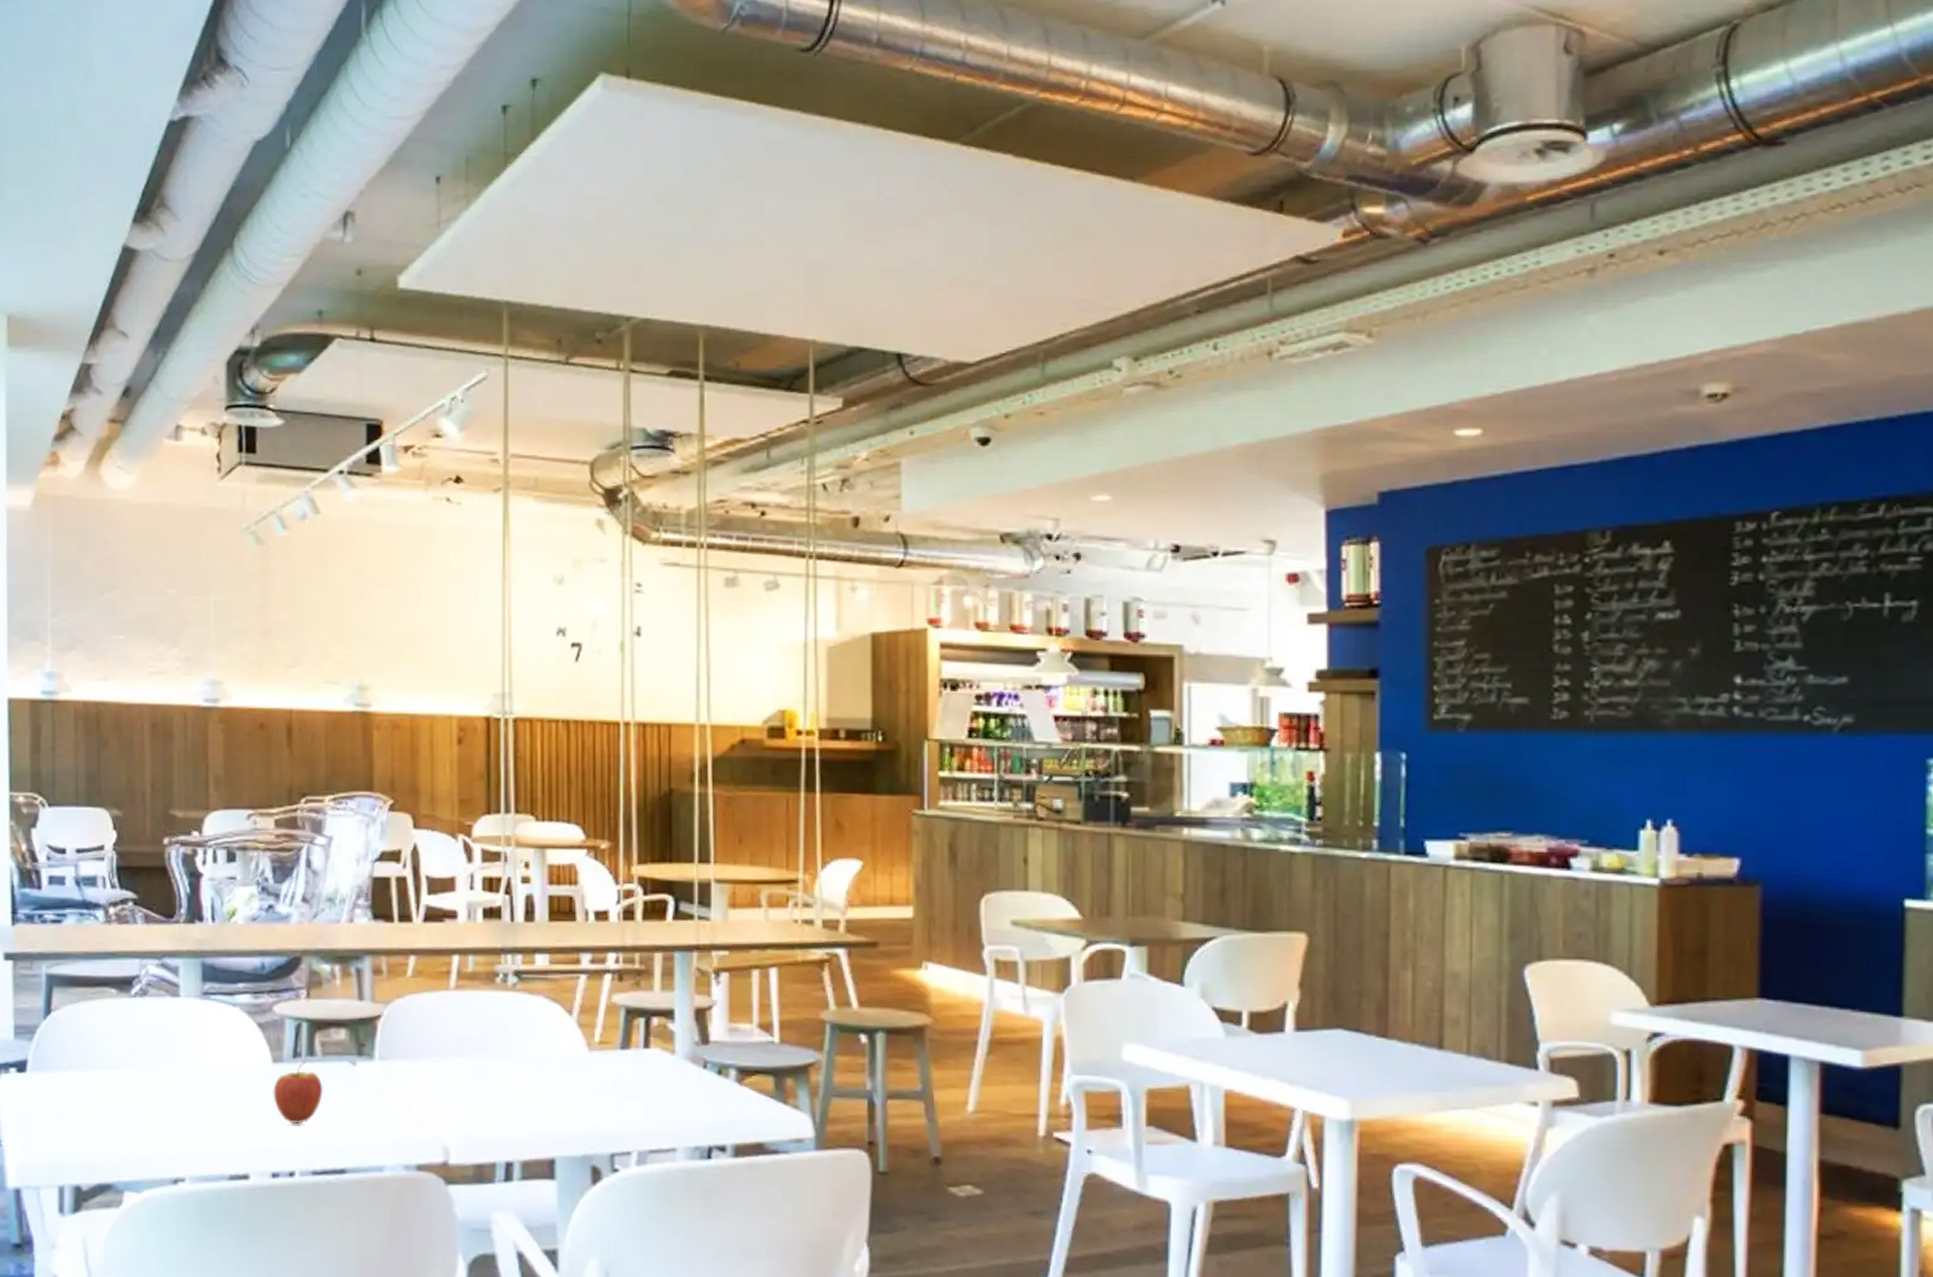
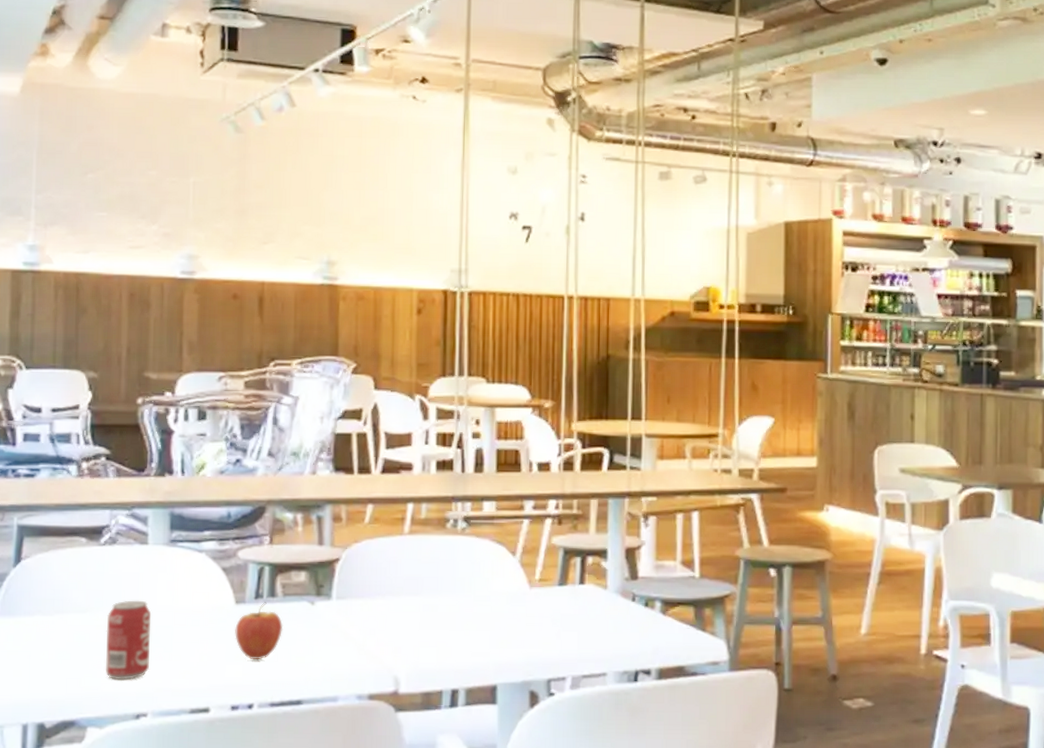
beverage can: none [140,1056,186,1143] -> present [106,600,152,681]

